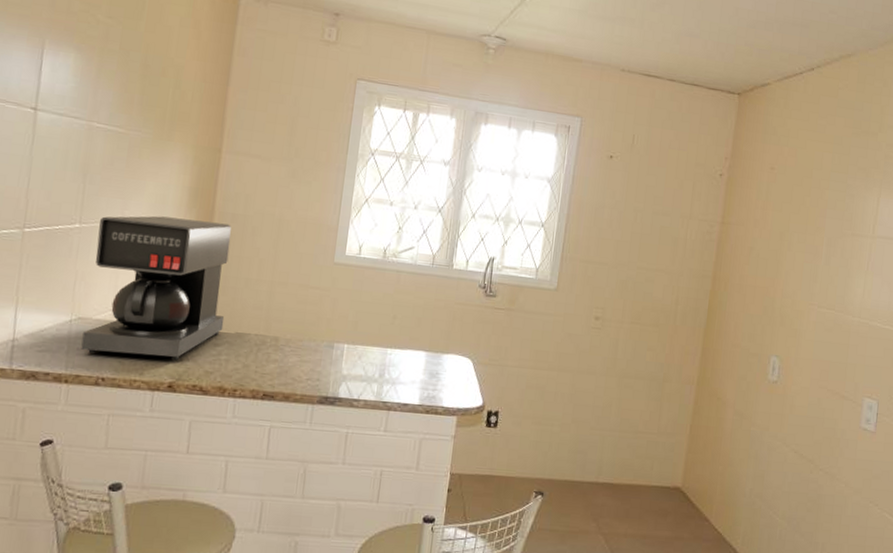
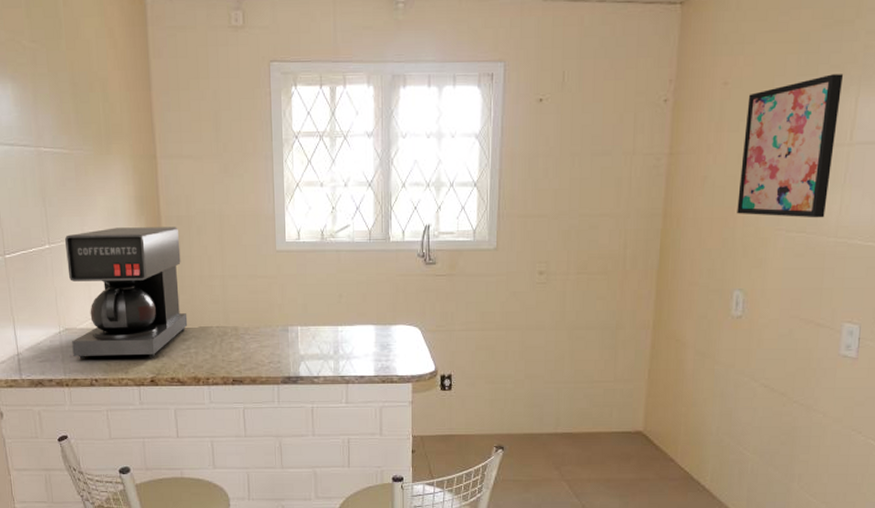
wall art: none [777,174,869,299] -> present [737,74,844,218]

